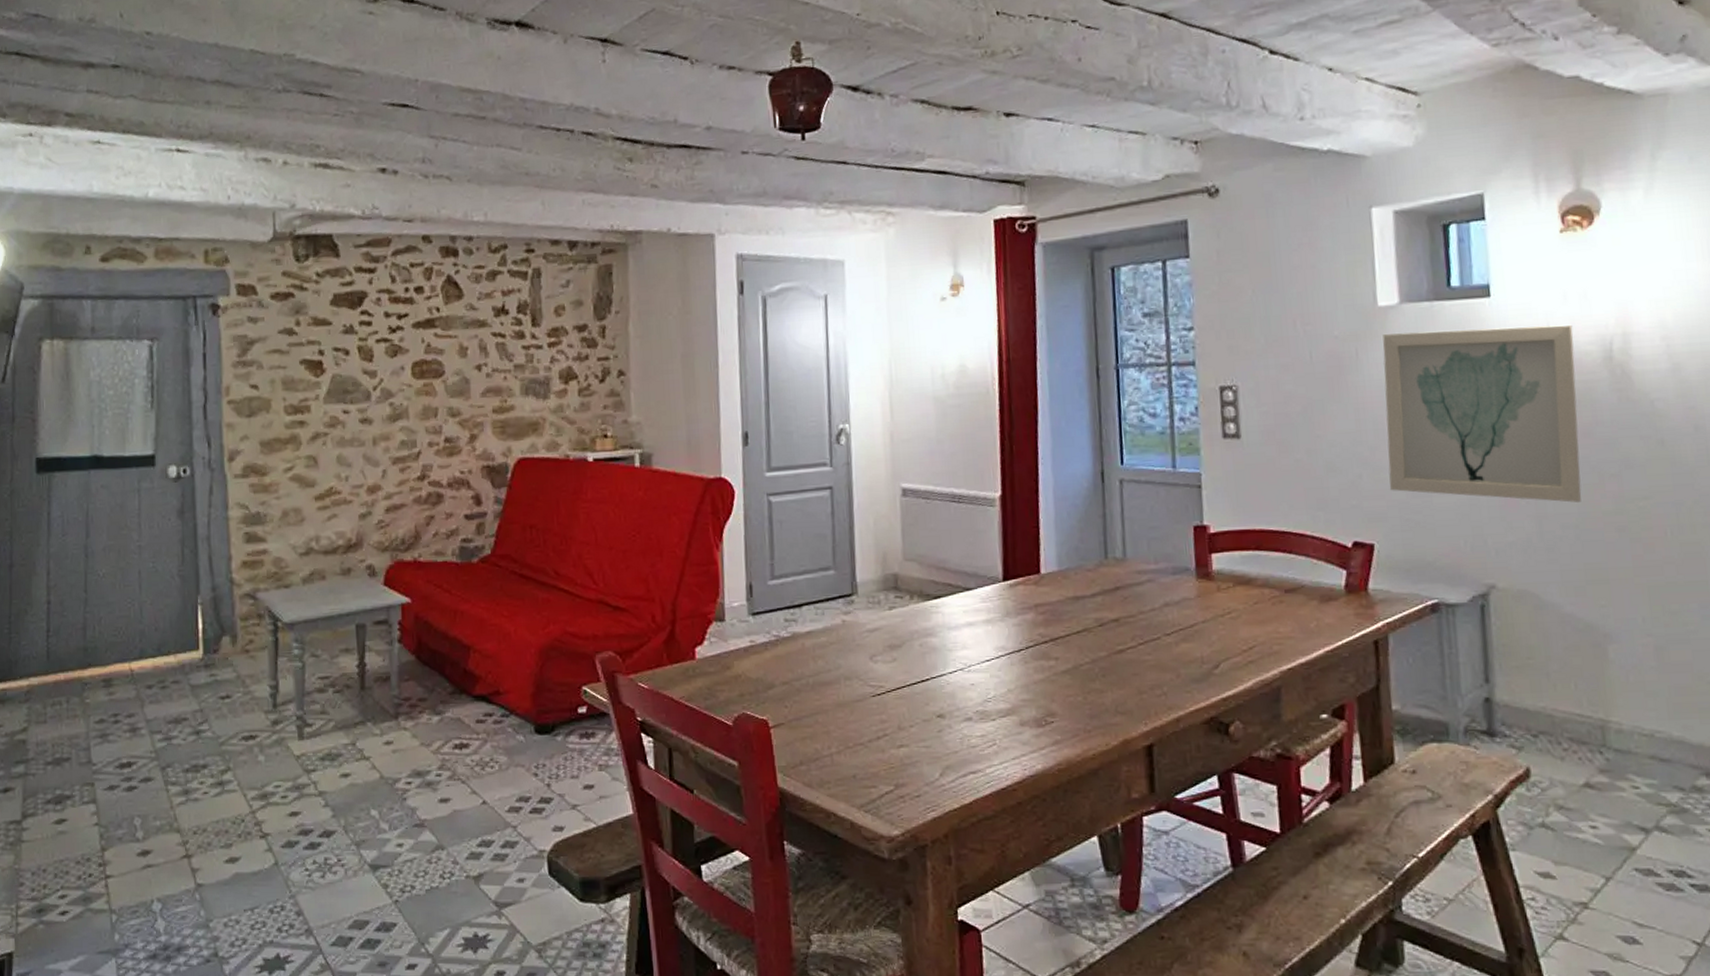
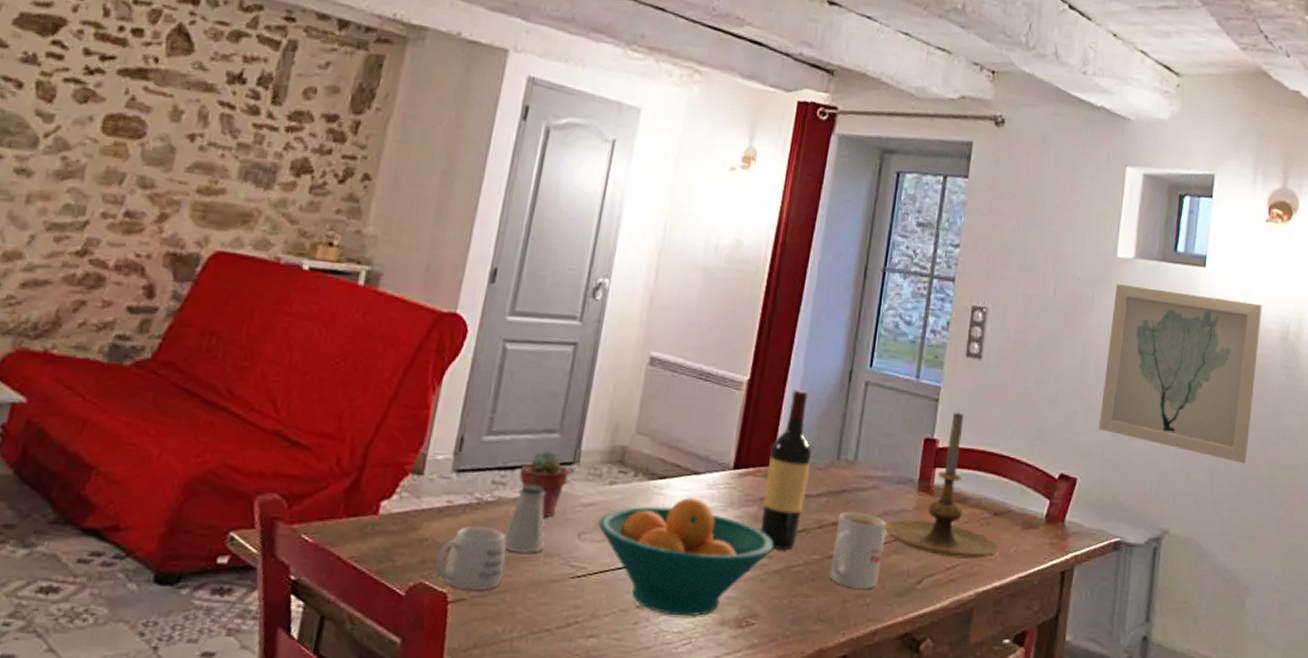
mug: none [751,659,812,715] -> present [436,525,506,590]
saltshaker: none [804,618,842,679] -> present [503,484,546,553]
potted succulent: none [807,586,851,645] -> present [519,450,569,517]
fruit bowl: none [886,612,1057,721] -> present [598,497,774,617]
wine bottle: none [1035,497,1080,650] -> present [760,390,812,550]
mug: none [1117,607,1172,680] -> present [830,512,886,589]
candle holder: none [1167,495,1298,640] -> present [884,412,1000,559]

